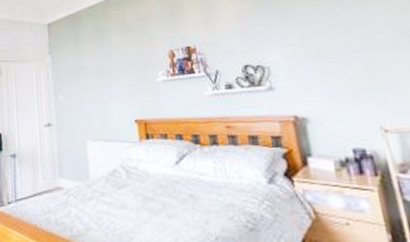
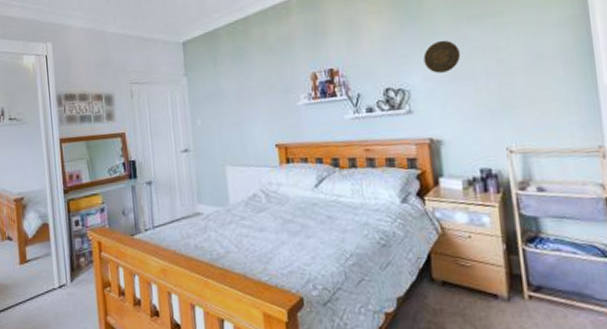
decorative plate: none [281,17,321,50] -> present [423,40,461,74]

